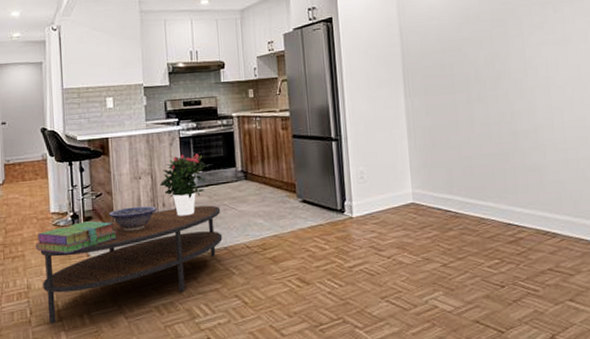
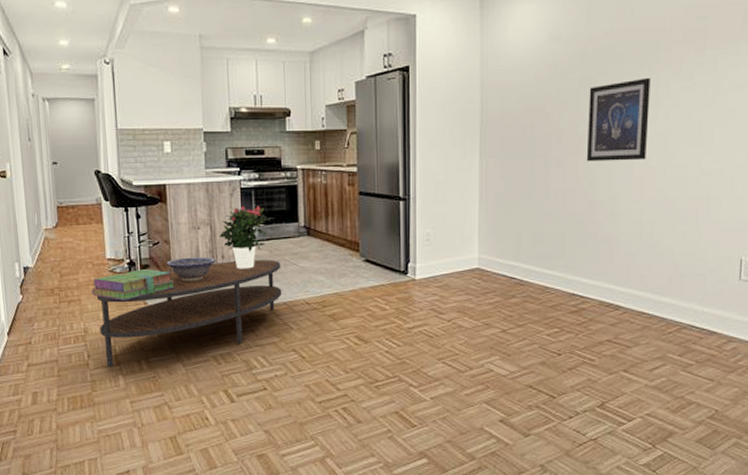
wall art: none [501,16,562,95] -> present [586,78,650,162]

